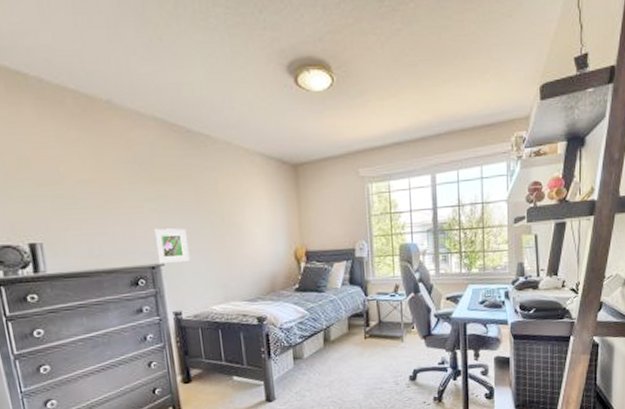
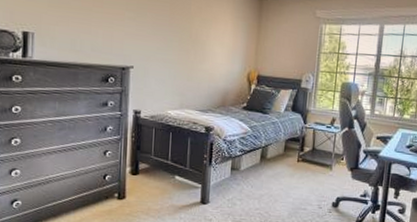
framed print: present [152,228,189,265] -> none [127,36,157,68]

